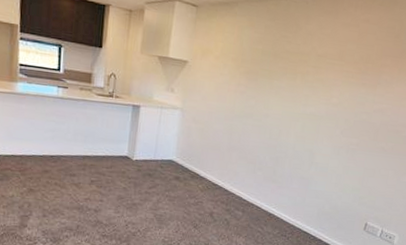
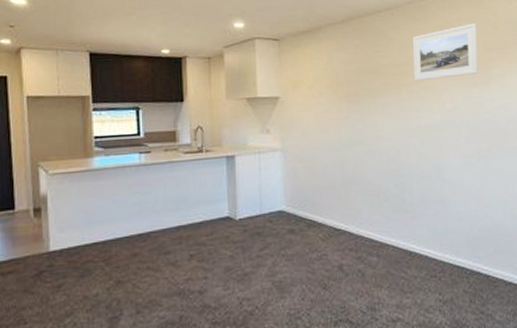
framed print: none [311,27,382,76] -> present [412,23,479,82]

